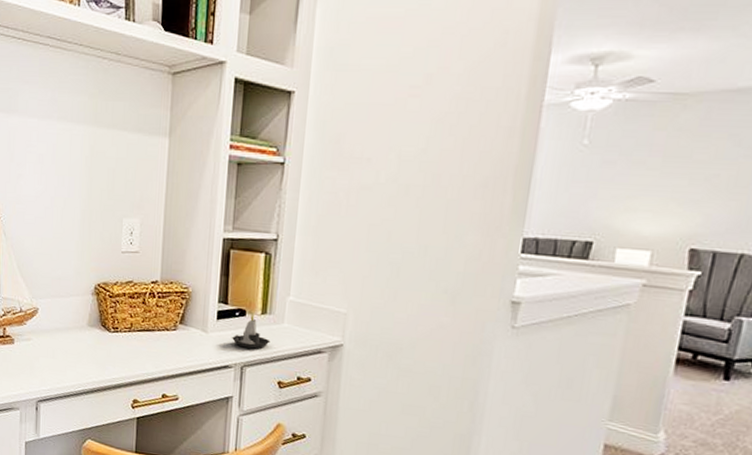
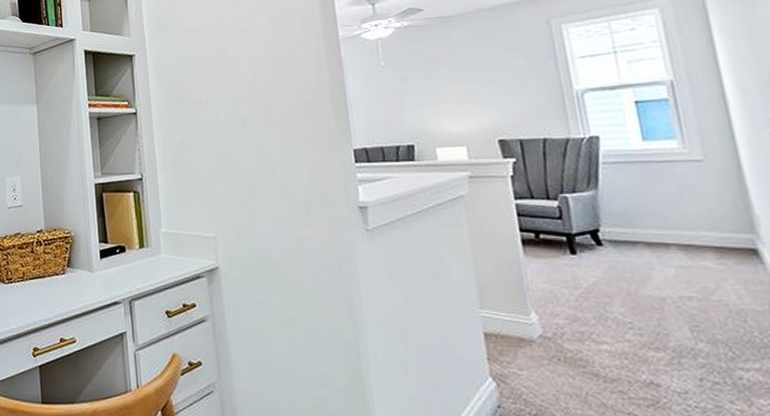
candle: present [231,313,271,349] -> none [115,249,152,282]

